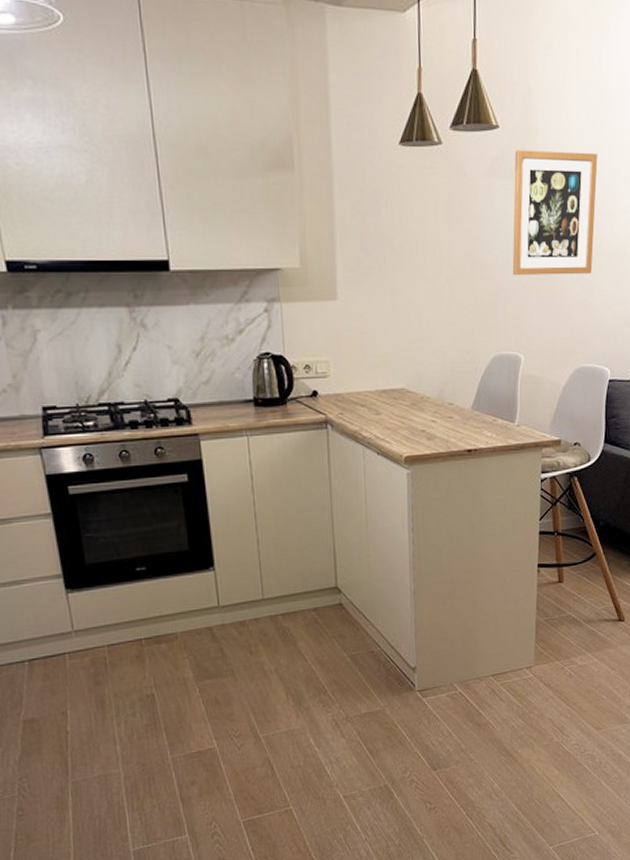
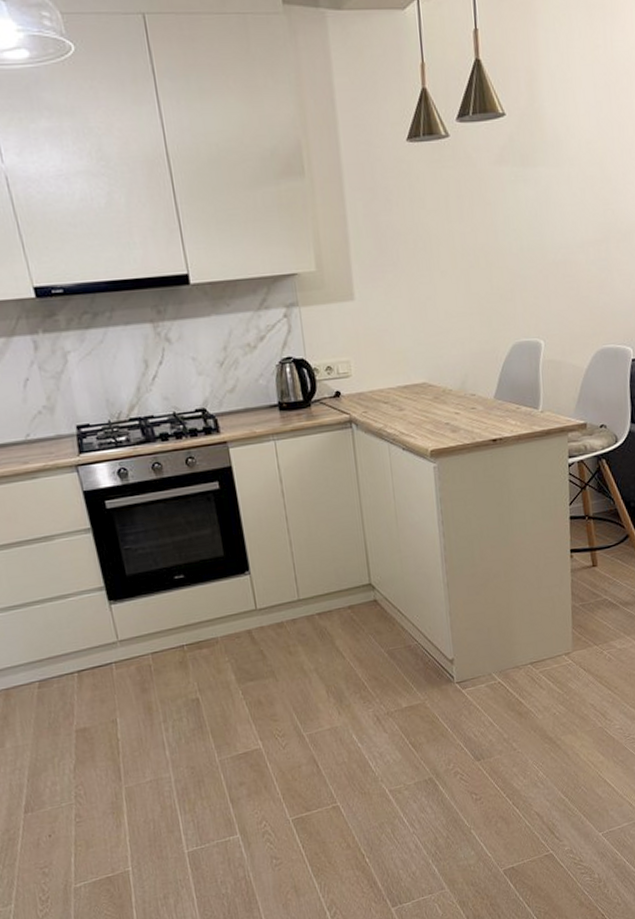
wall art: present [512,149,598,275] -> none [522,131,609,261]

